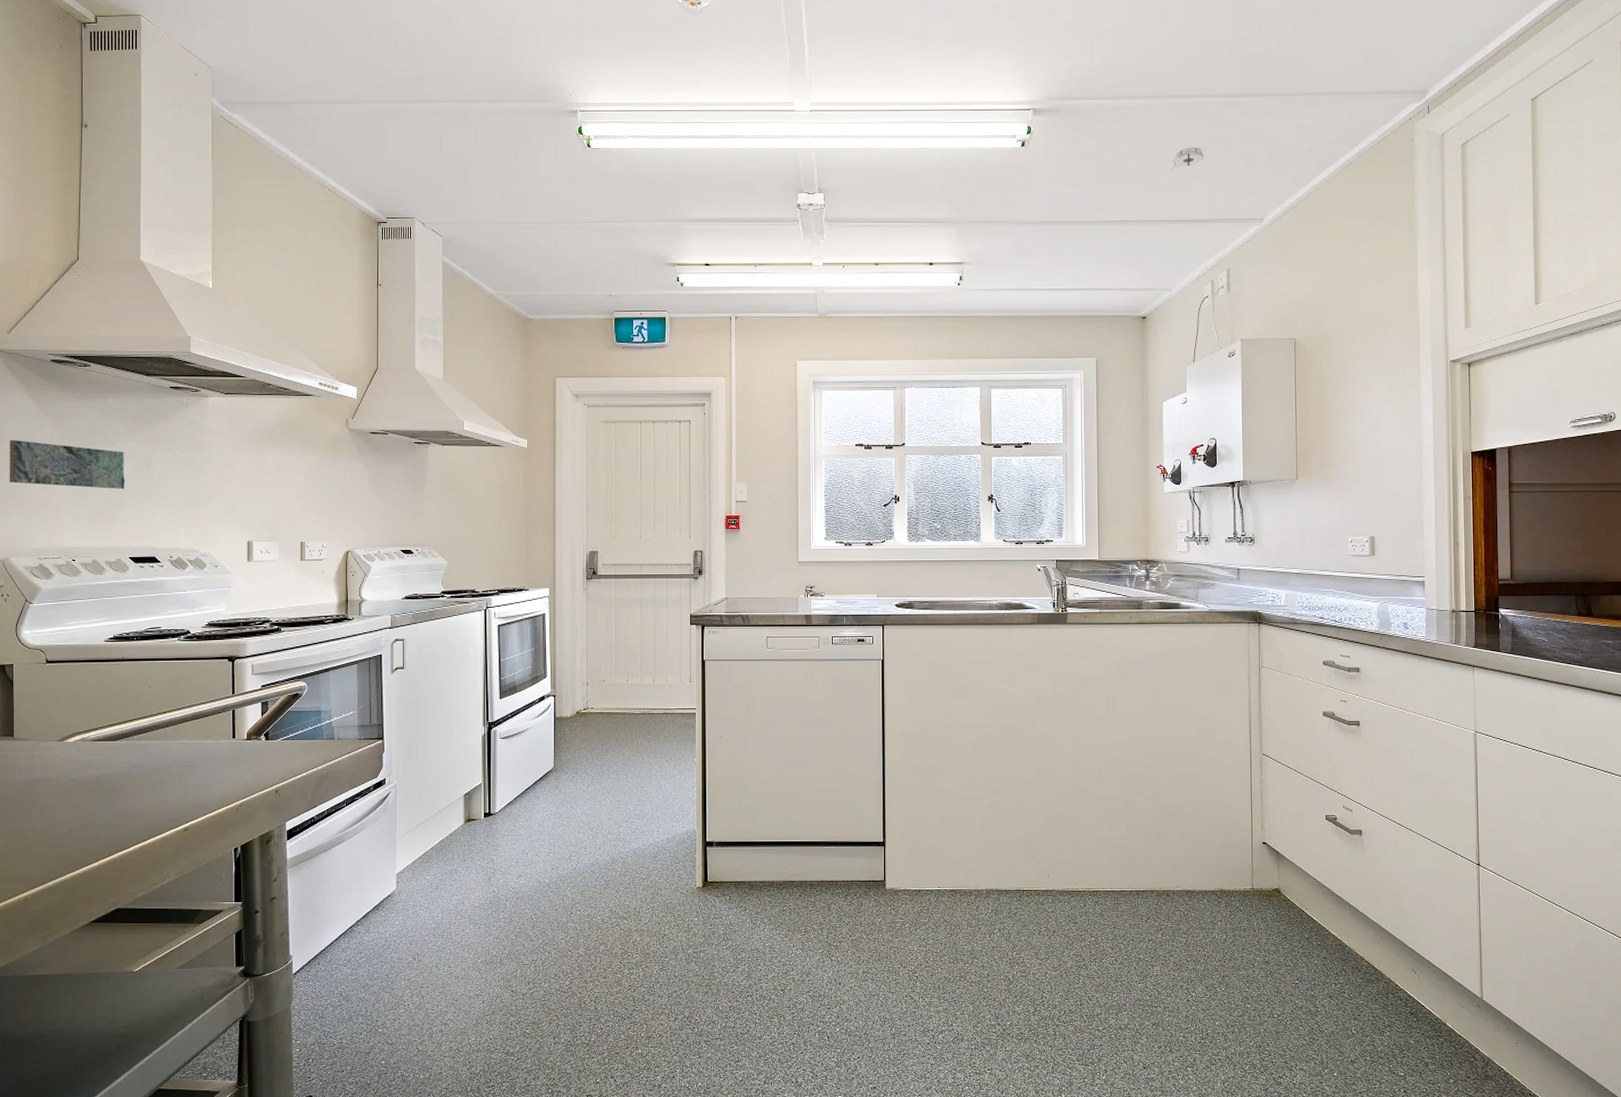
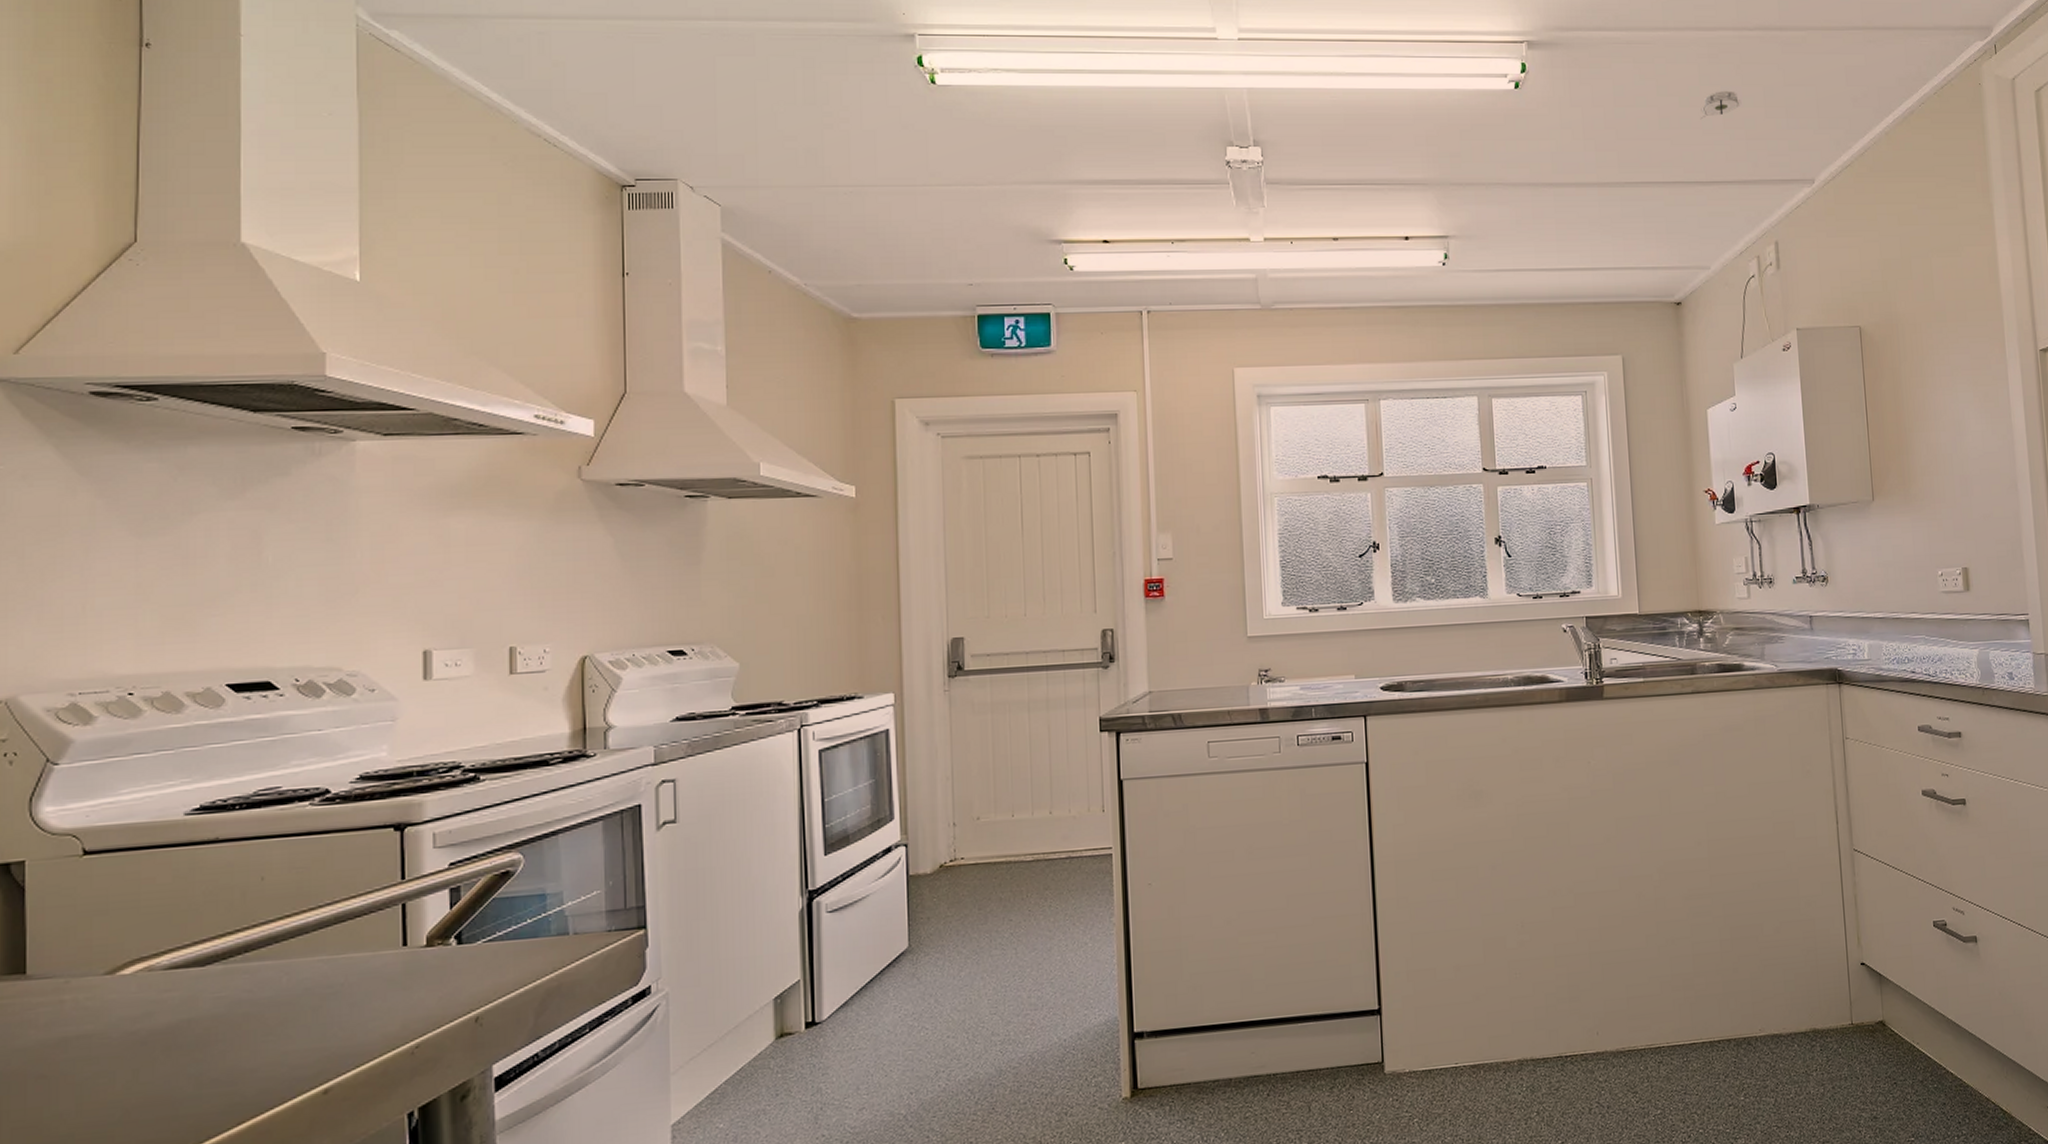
decorative tile: present [9,440,125,490] -> none [17,515,218,583]

